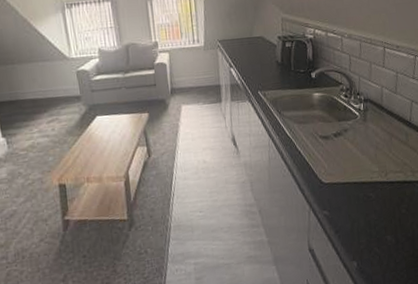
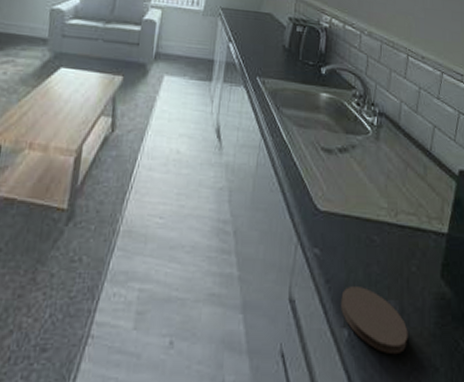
coaster: none [349,230,404,272] -> present [341,287,408,355]

